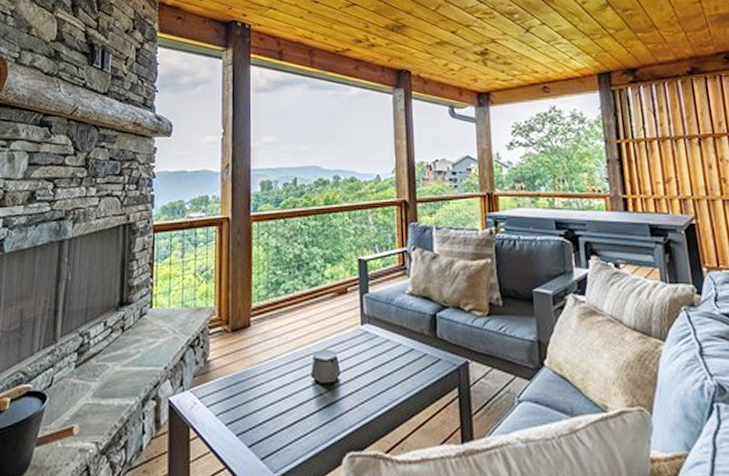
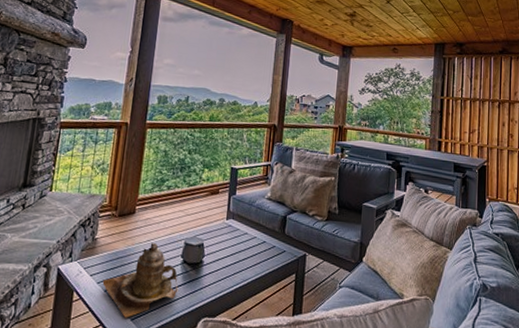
teapot: none [222,361,313,458] -> present [102,243,179,318]

